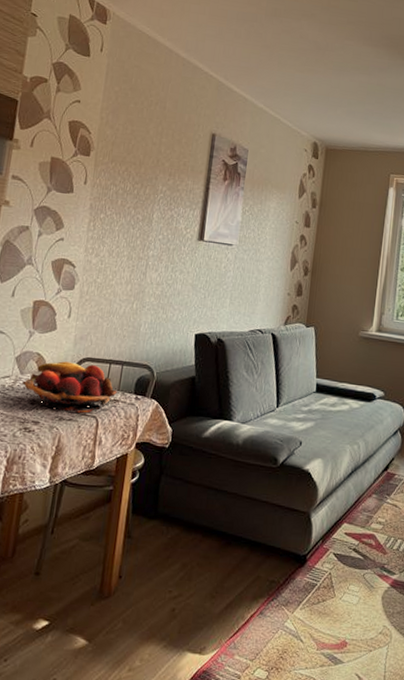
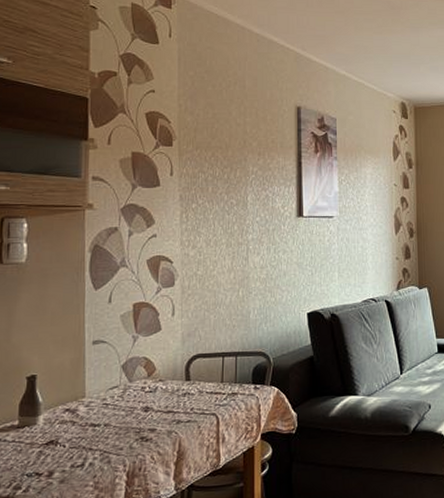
fruit basket: present [22,361,117,413] -> none [132,360,234,414]

